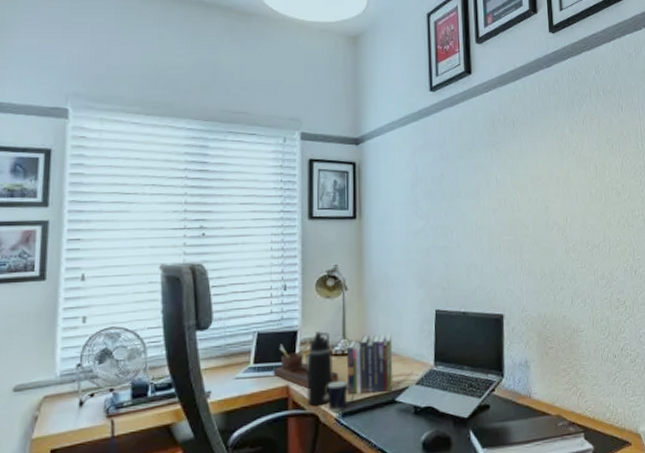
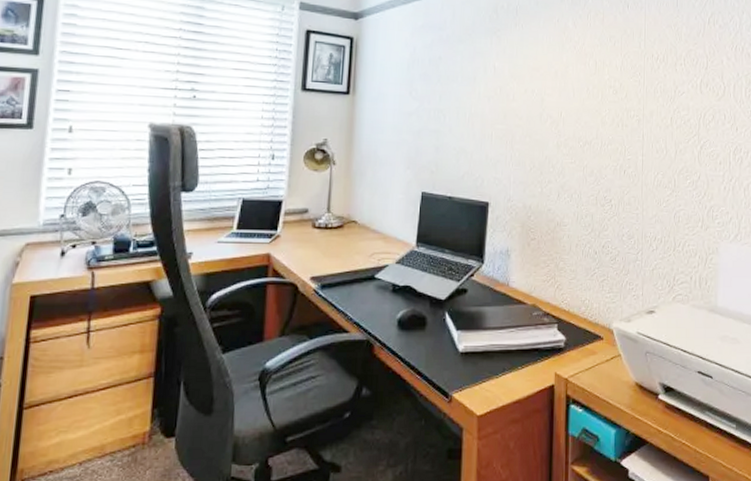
desk organizer: present [273,339,338,389] -> none [255,210,320,258]
water bottle: present [307,331,334,406] -> none [287,203,317,277]
mug: present [327,380,354,413] -> none [307,253,334,284]
books: present [346,334,393,396] -> none [328,211,377,269]

